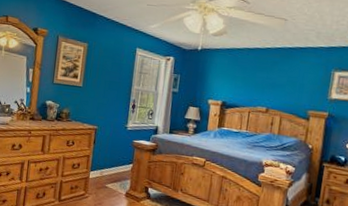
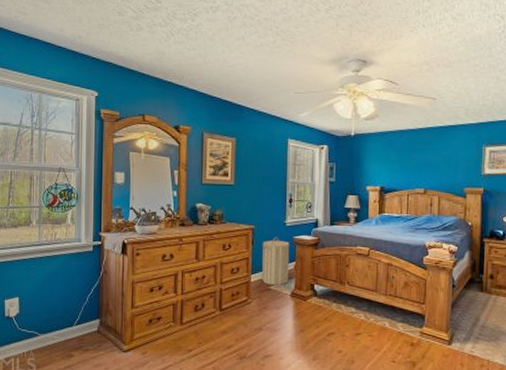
laundry hamper: none [100,139,129,185] -> present [262,237,290,285]

